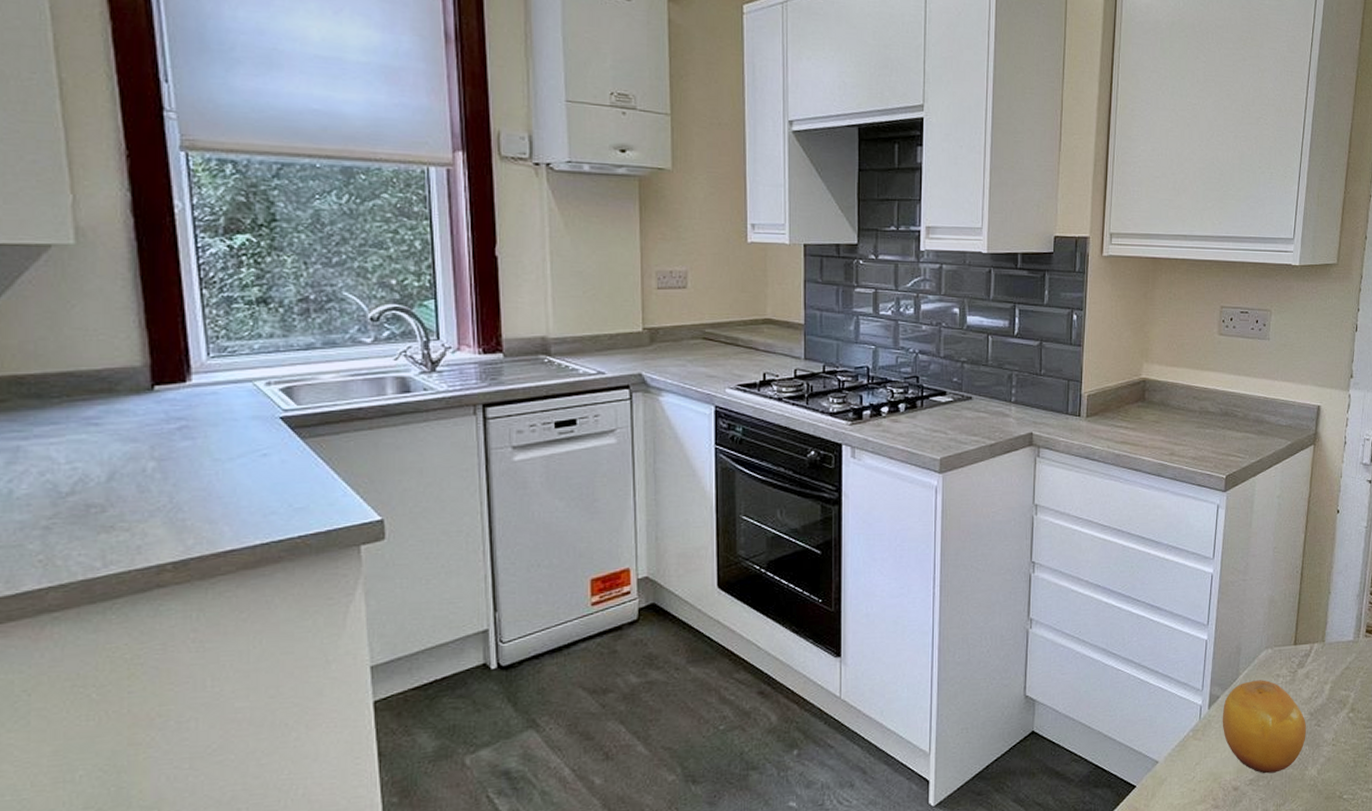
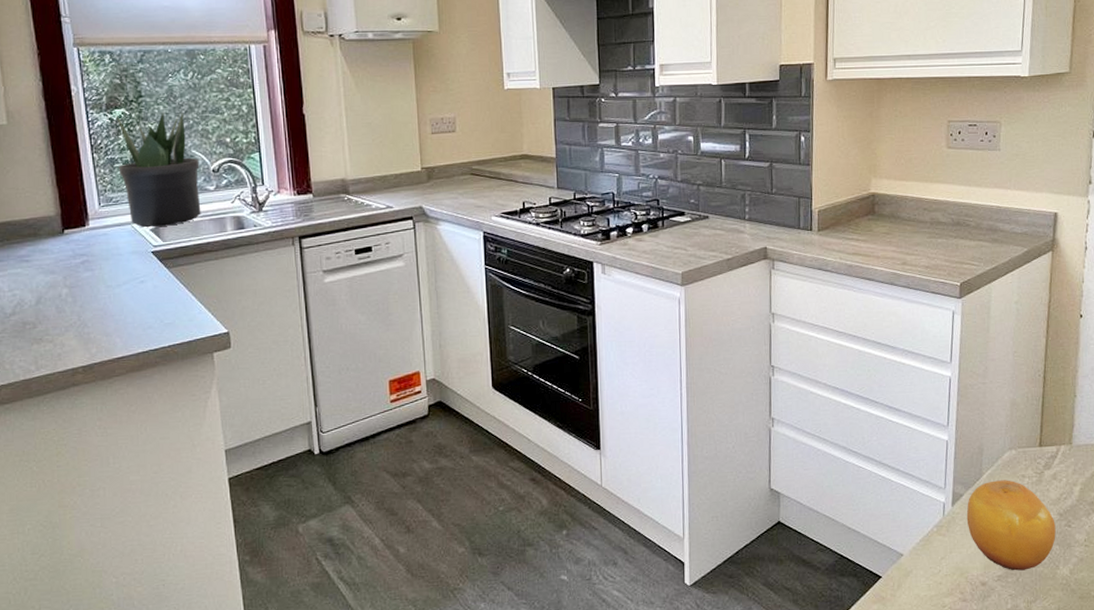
planter: none [235,238,353,385] -> present [114,111,201,227]

